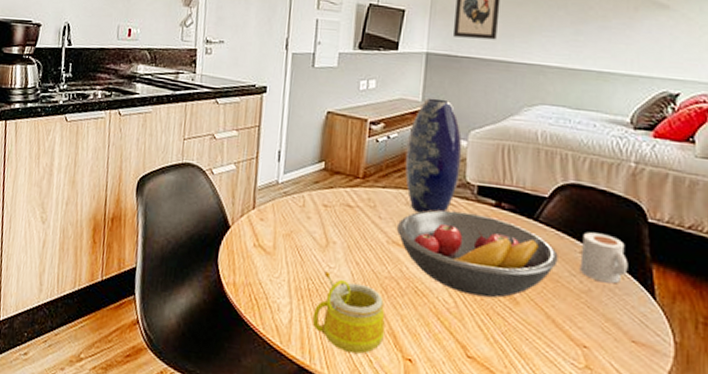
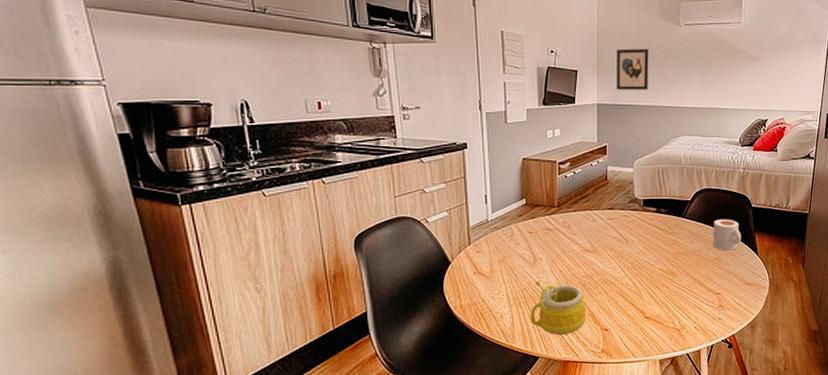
fruit bowl: present [396,210,558,298] -> none [587,219,699,277]
vase: present [405,98,463,214] -> none [589,139,630,226]

